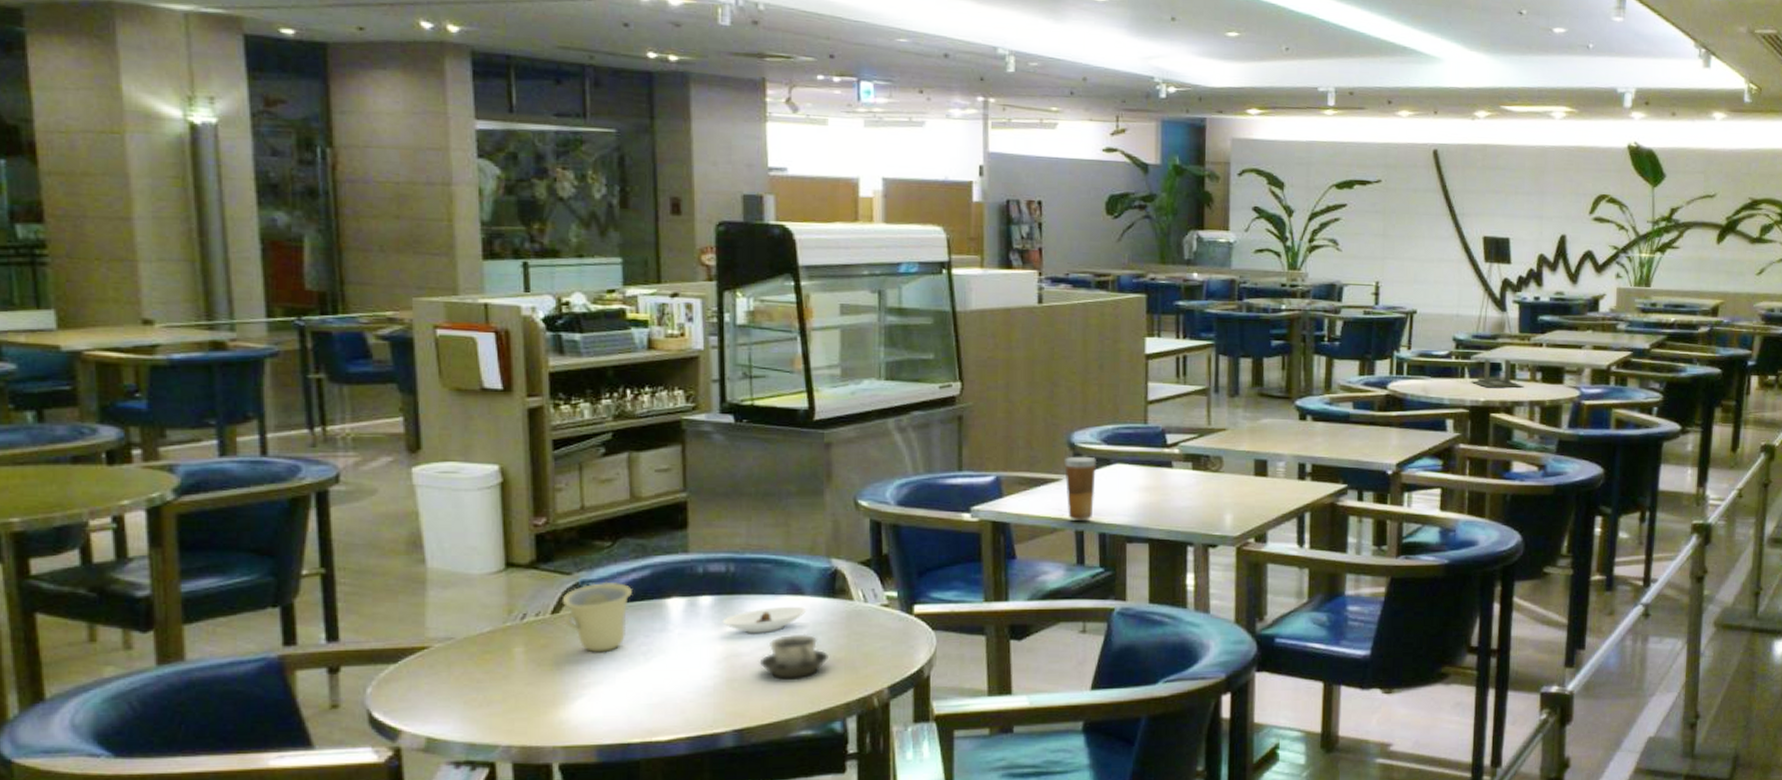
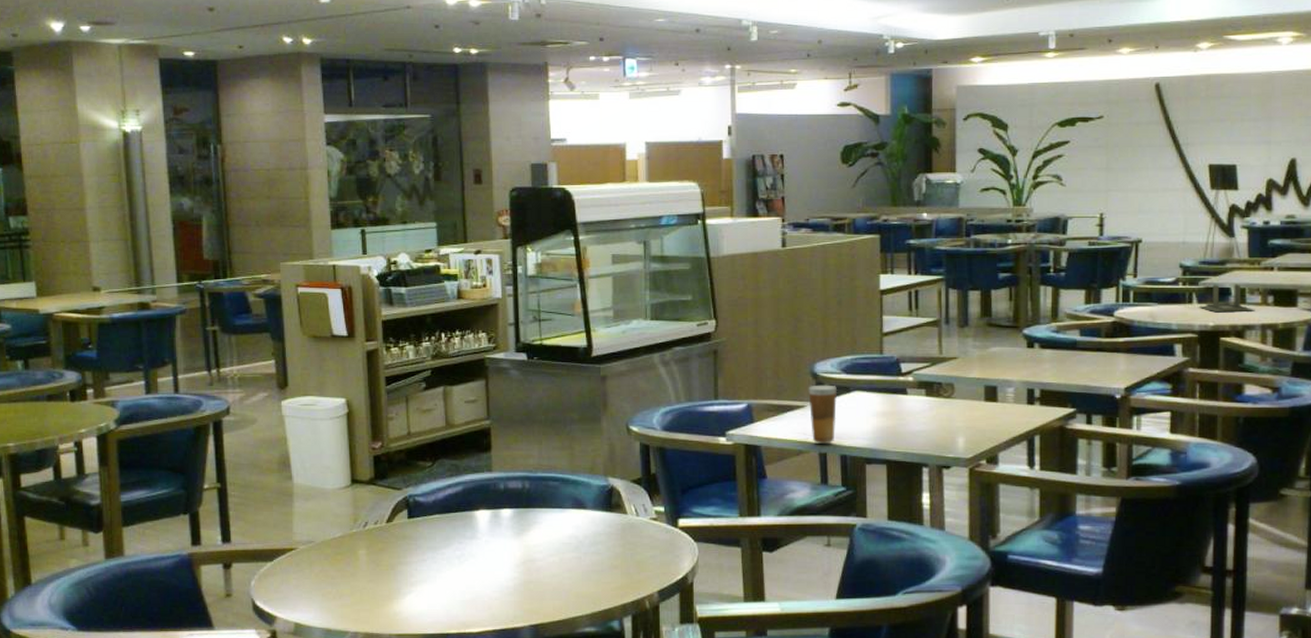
cup: present [561,581,632,654] -> none [394,496,448,557]
saucer: present [722,606,807,636] -> none [520,518,589,544]
cup: present [759,634,829,681] -> none [550,543,607,584]

